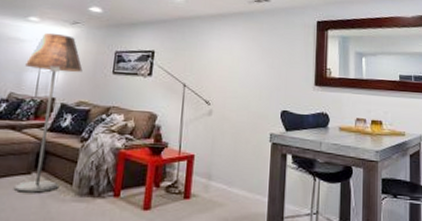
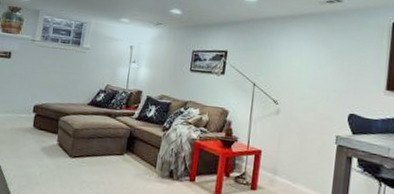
floor lamp: present [13,33,83,193] -> none [110,33,165,171]

